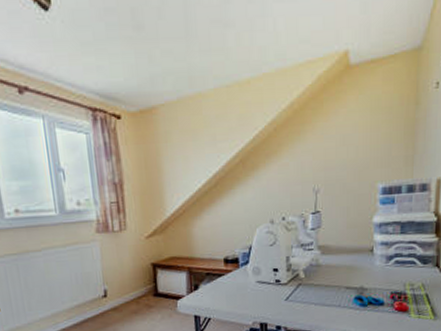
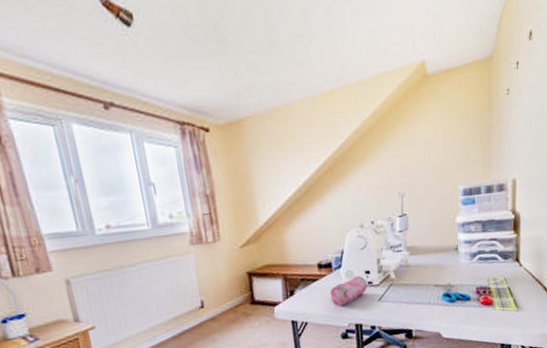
pencil case: none [235,272,276,303] -> present [330,275,368,306]

